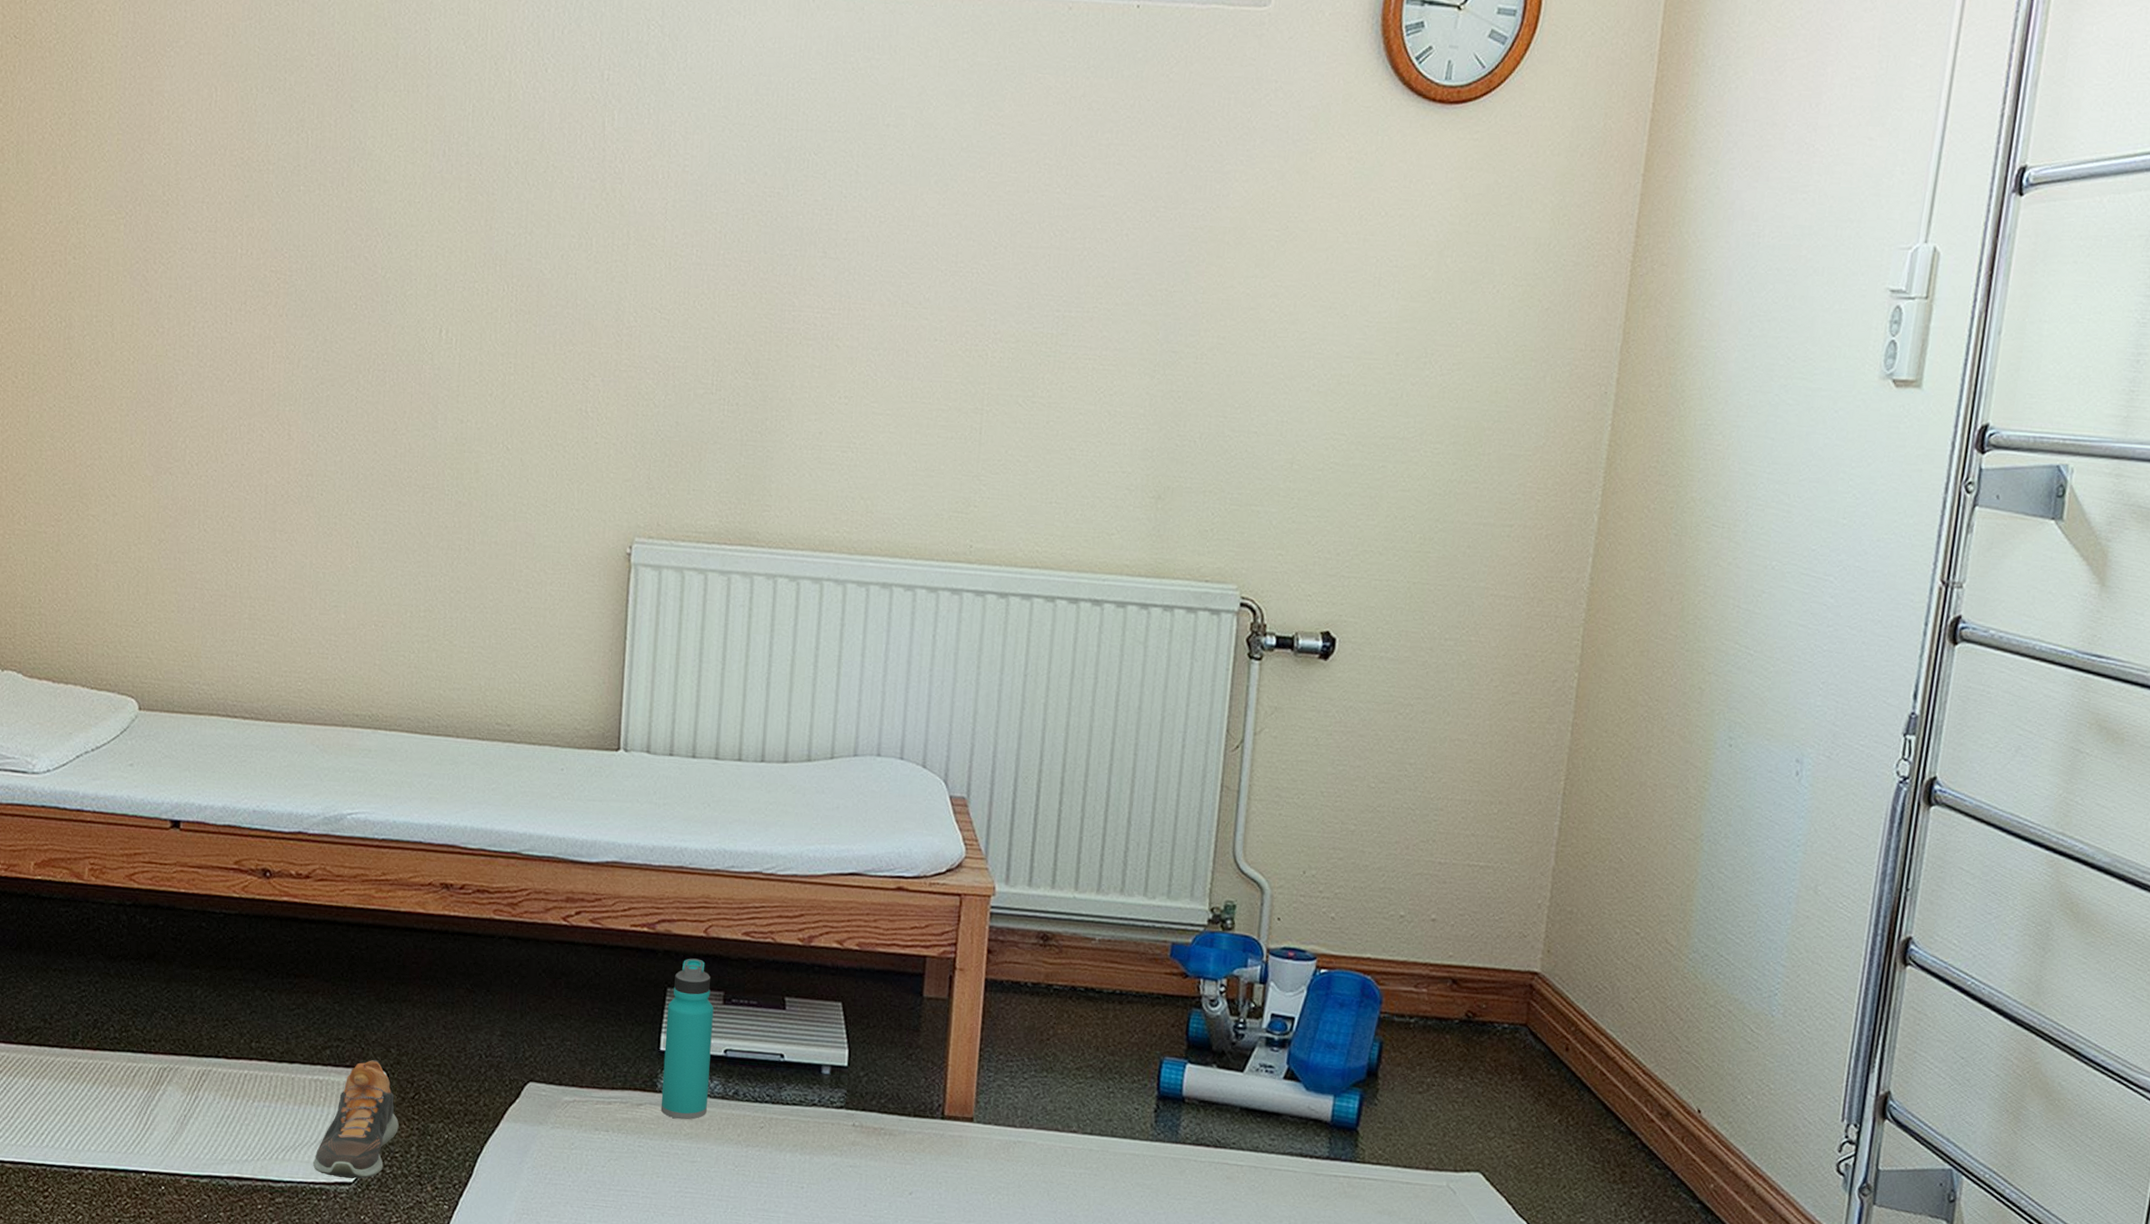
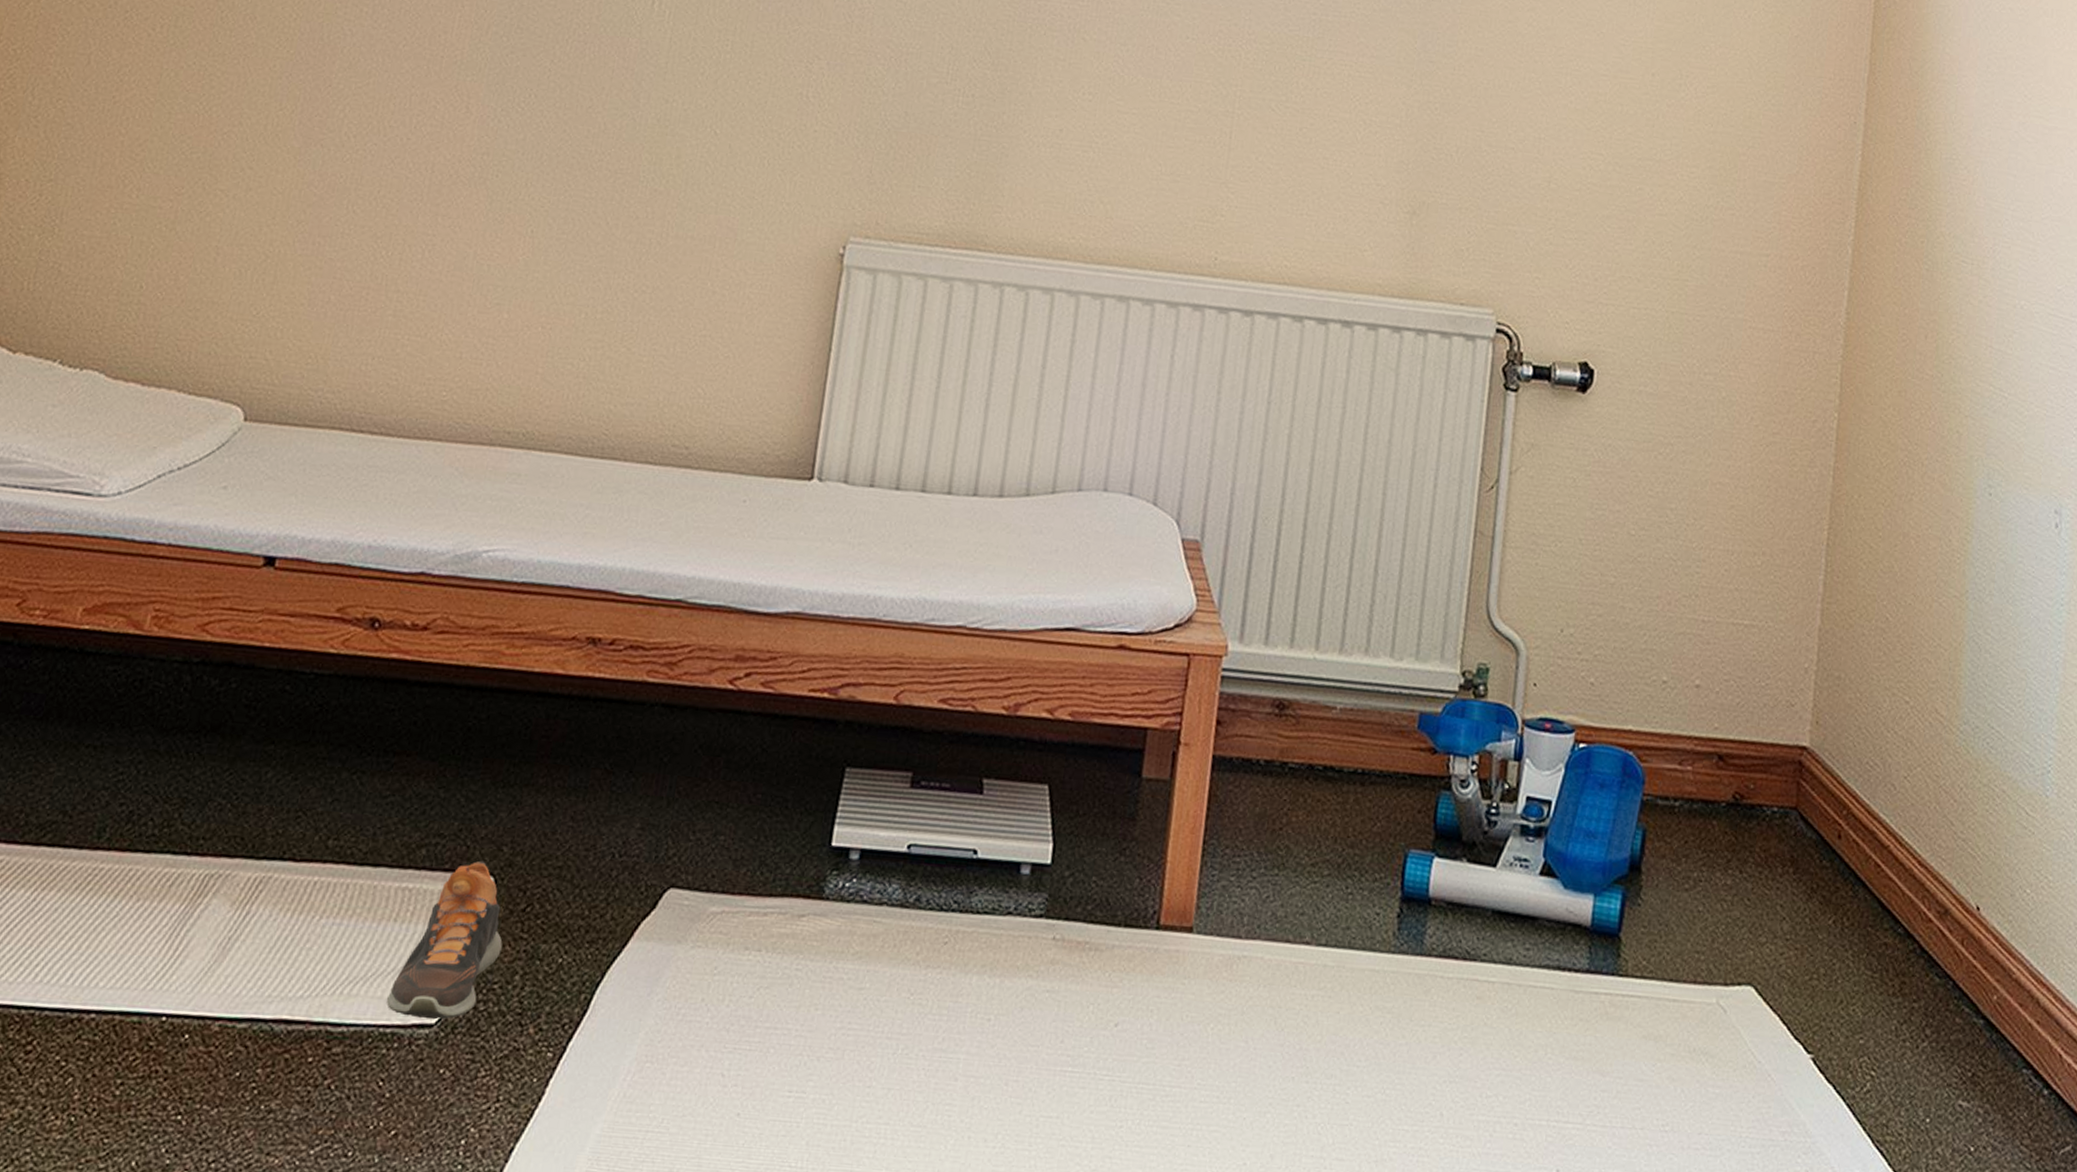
water bottle: present [660,958,714,1120] -> none [826,730,899,935]

